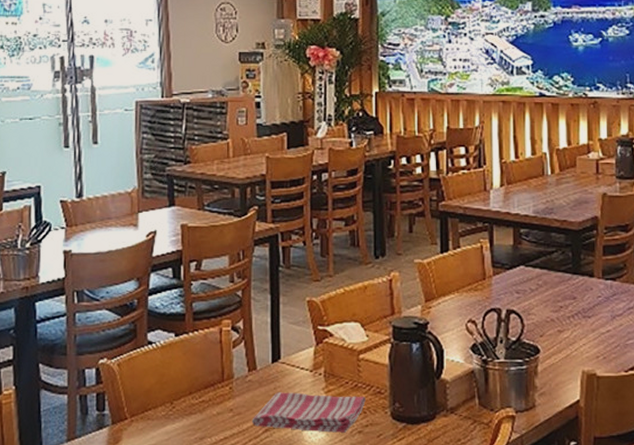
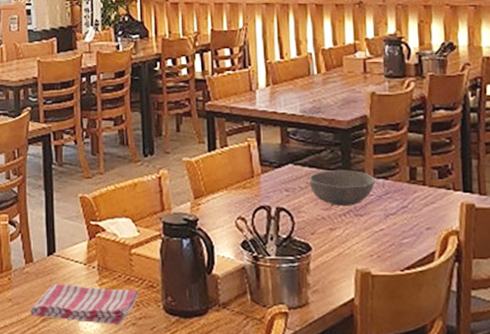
bowl: none [540,271,604,307] -> present [309,170,376,206]

